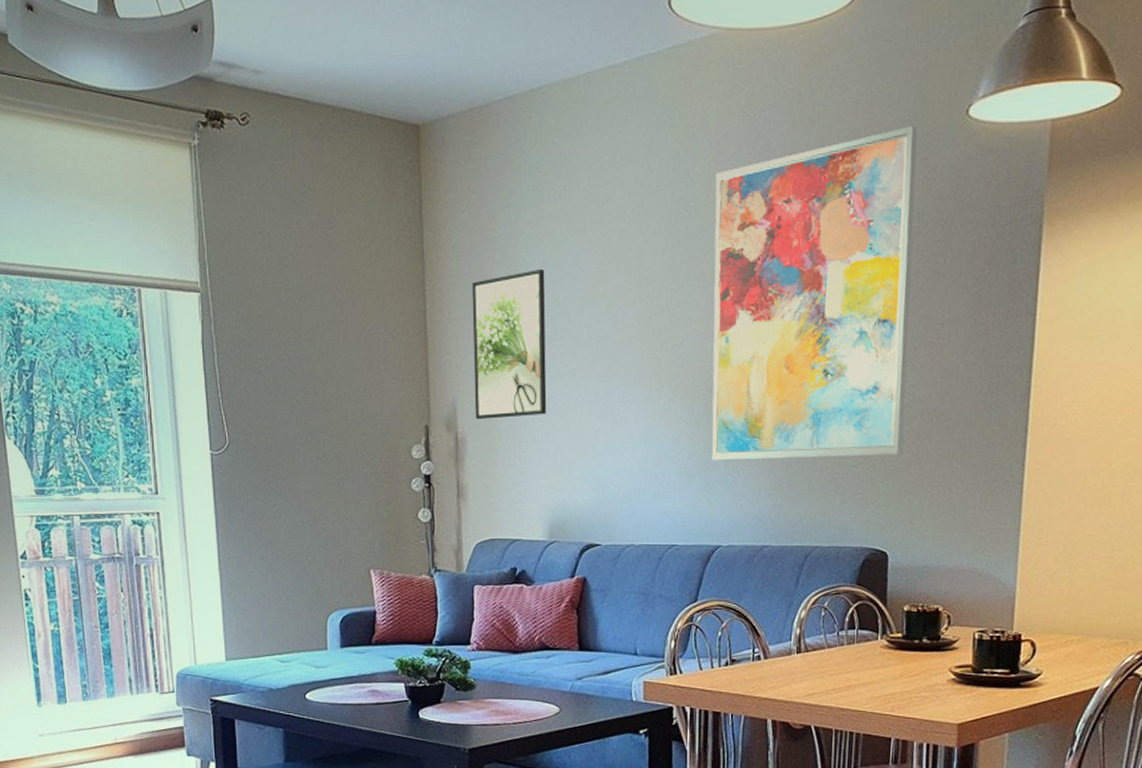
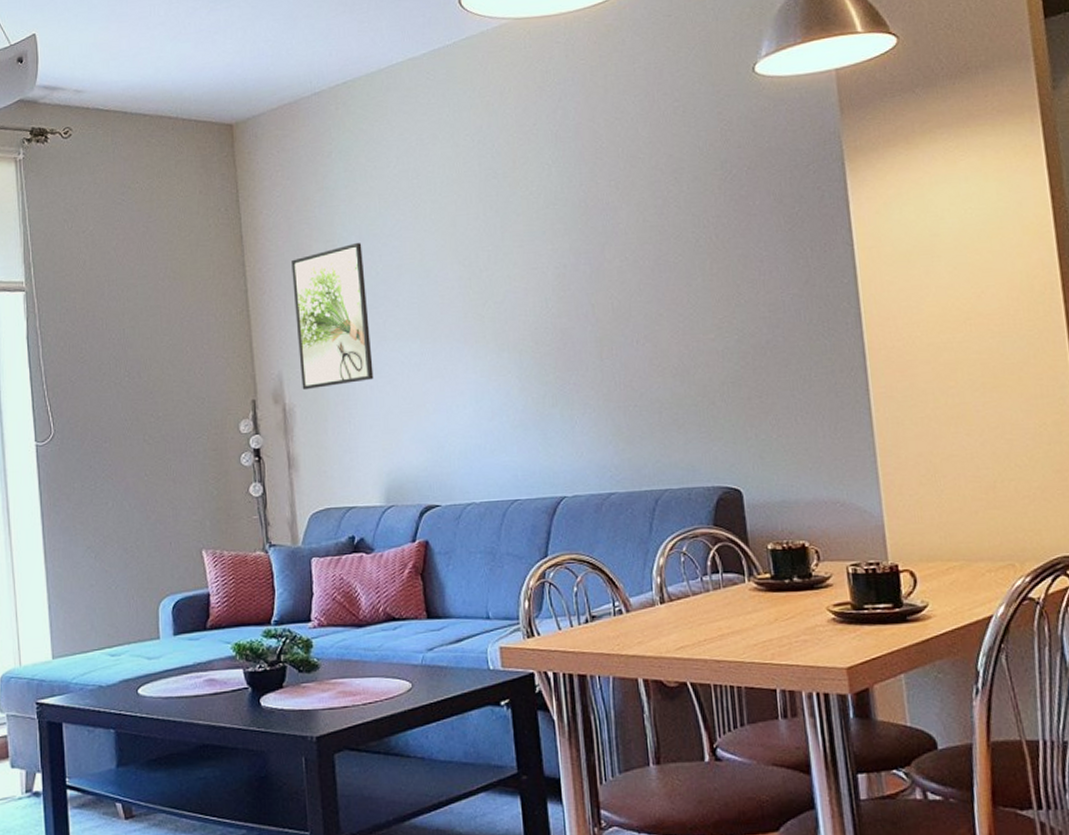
wall art: present [712,125,918,461] -> none [519,85,741,411]

